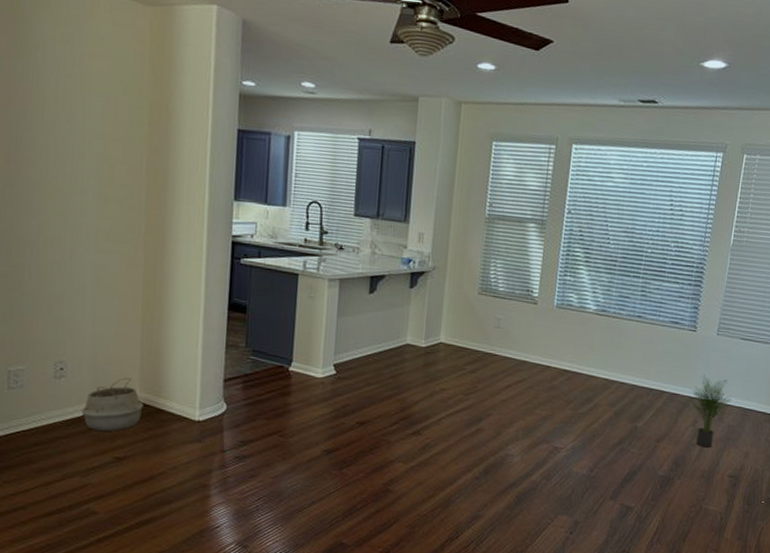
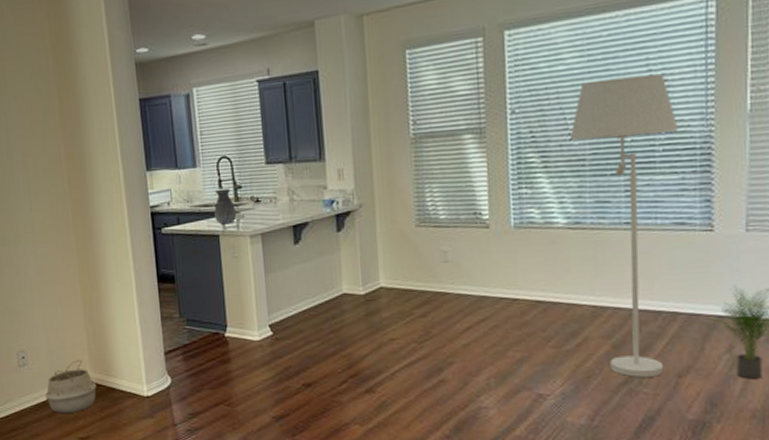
vase: none [296,231,320,266] -> present [213,188,237,225]
floor lamp: none [609,200,685,440] -> present [570,73,679,377]

